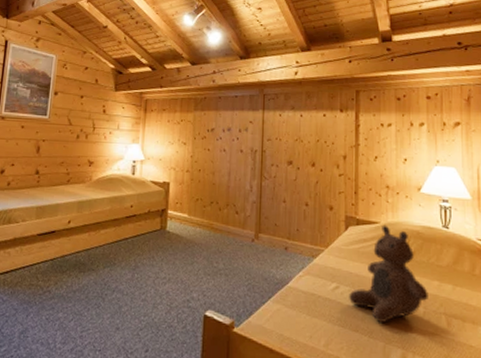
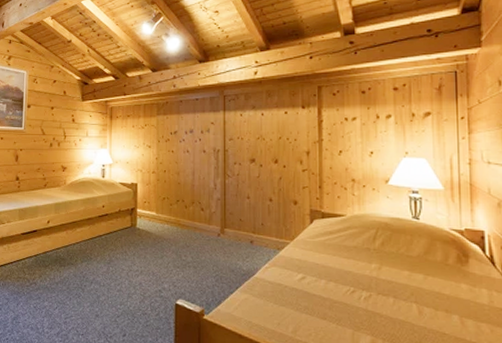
teddy bear: present [349,224,428,324] -> none [316,217,398,312]

